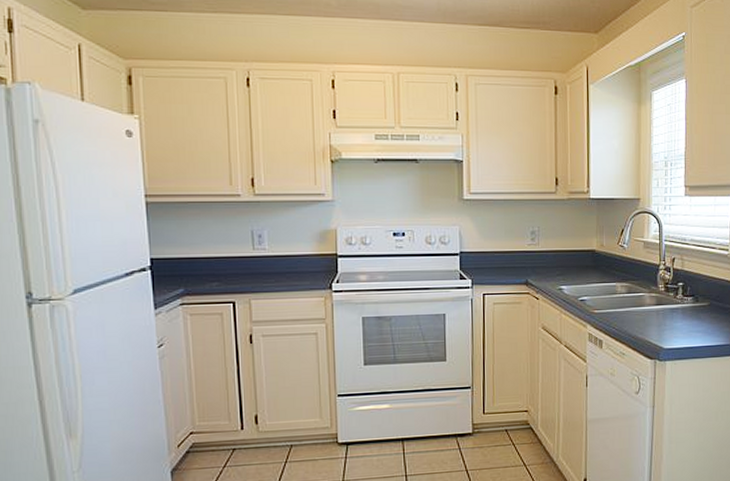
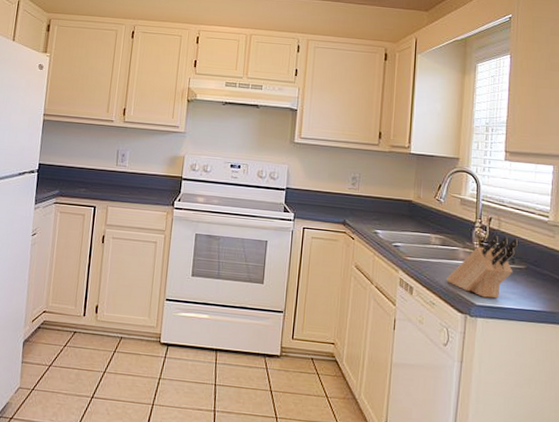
knife block: none [635,276,702,340] -> present [446,236,519,299]

